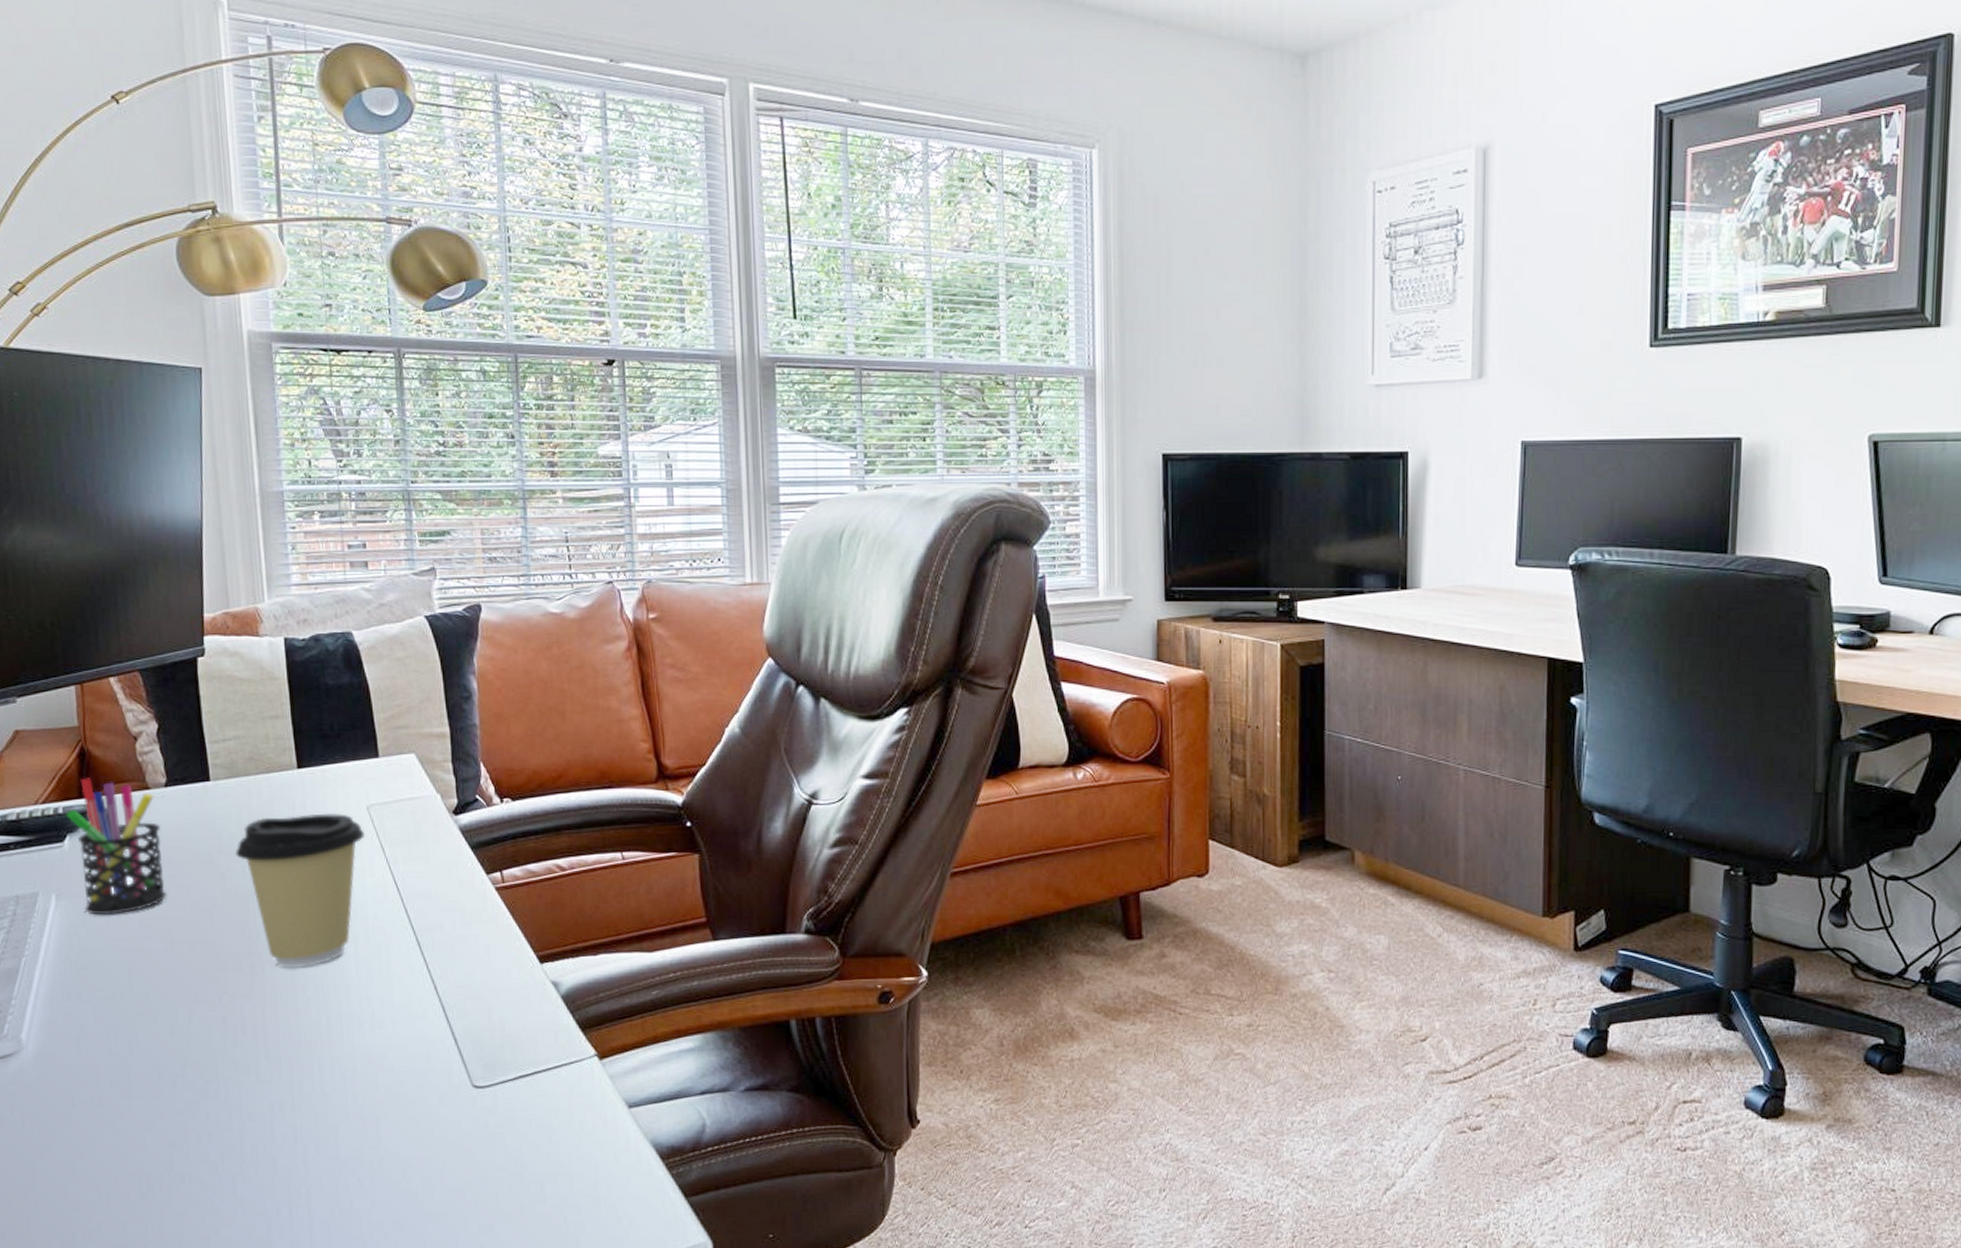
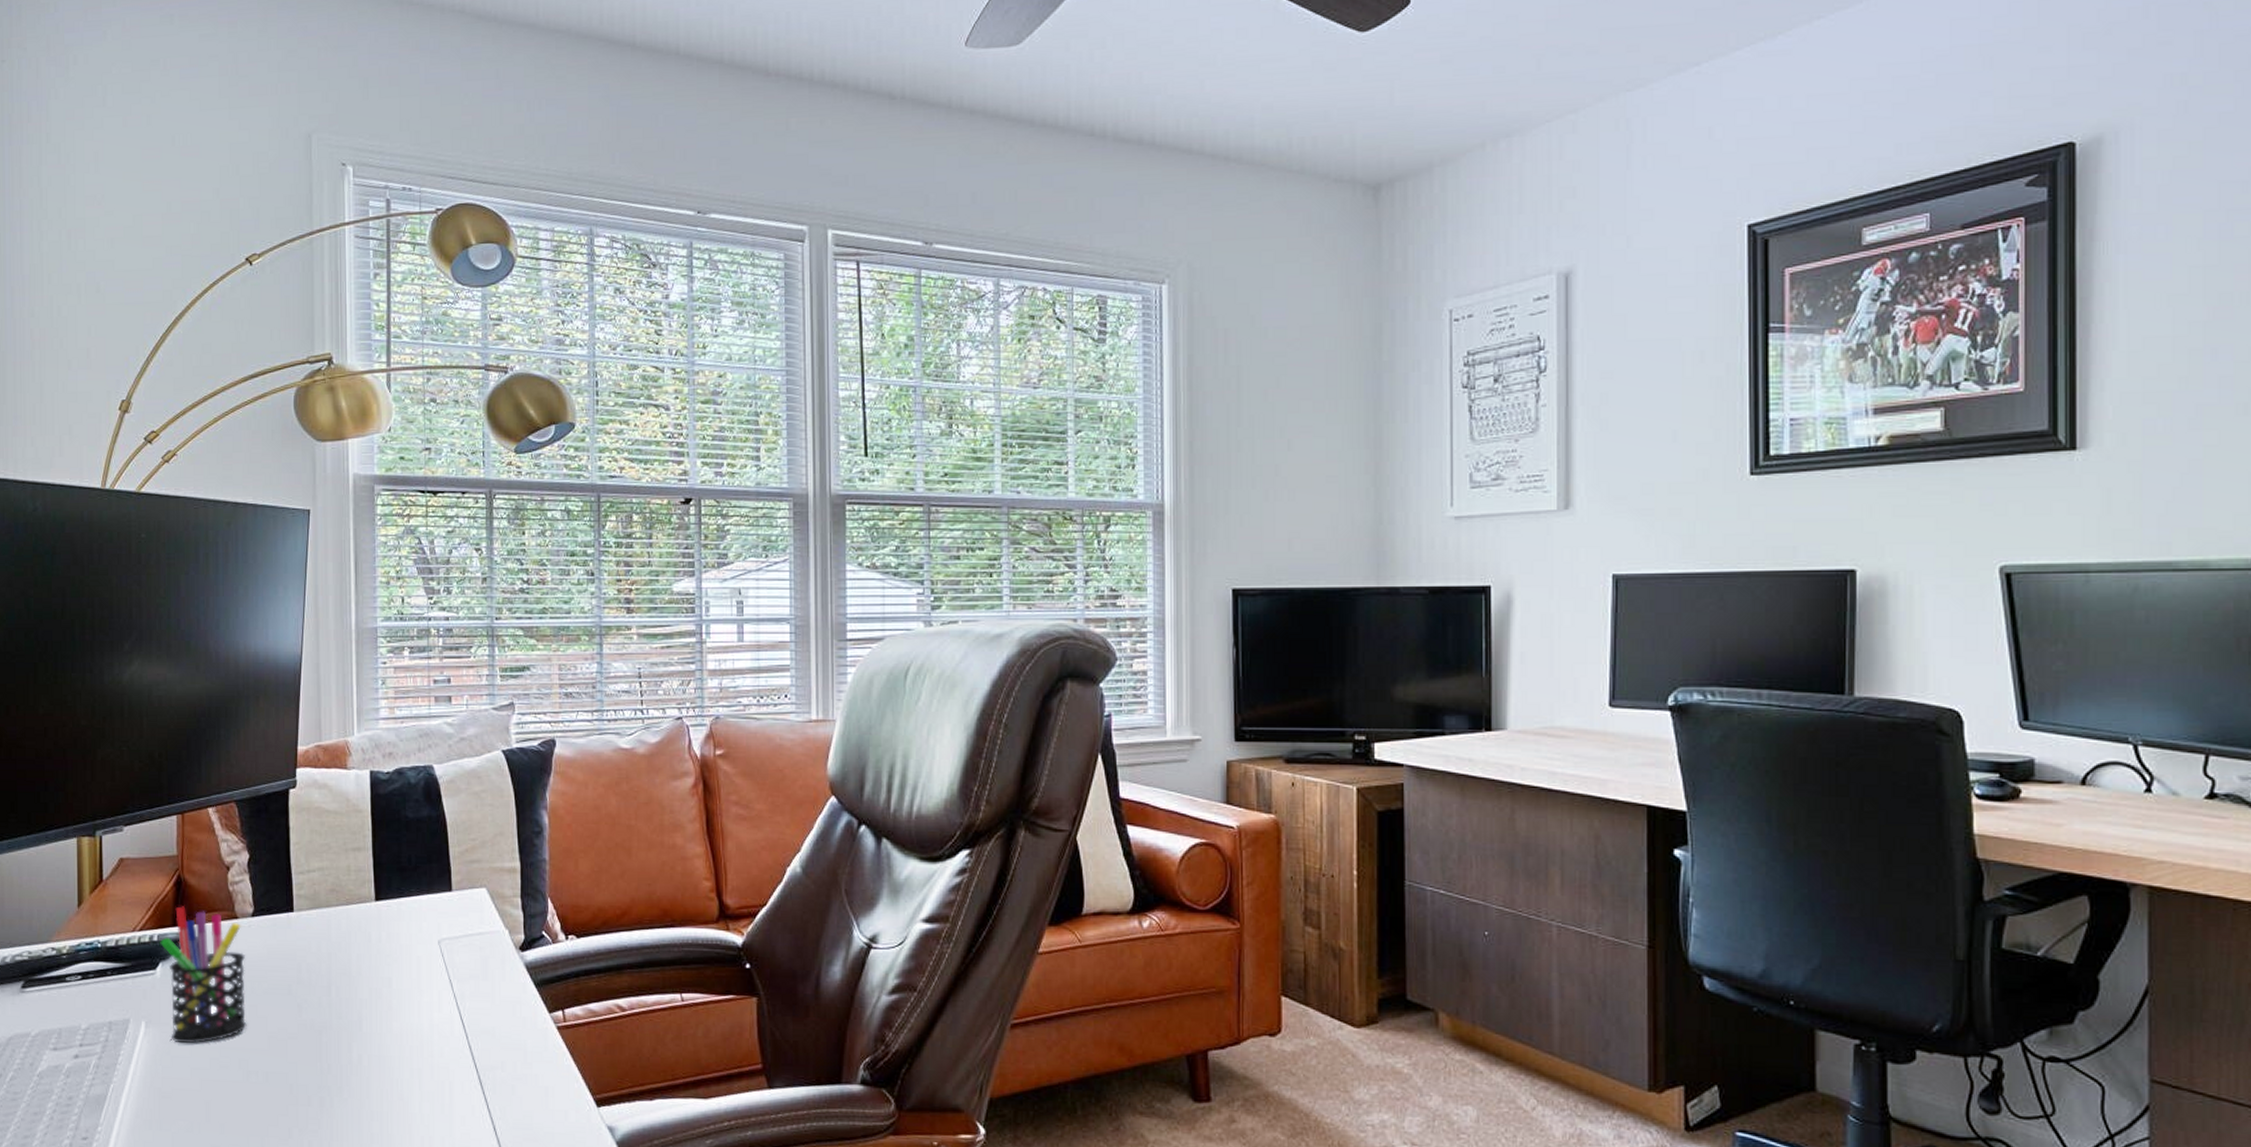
coffee cup: present [234,813,364,969] -> none [312,946,434,1104]

